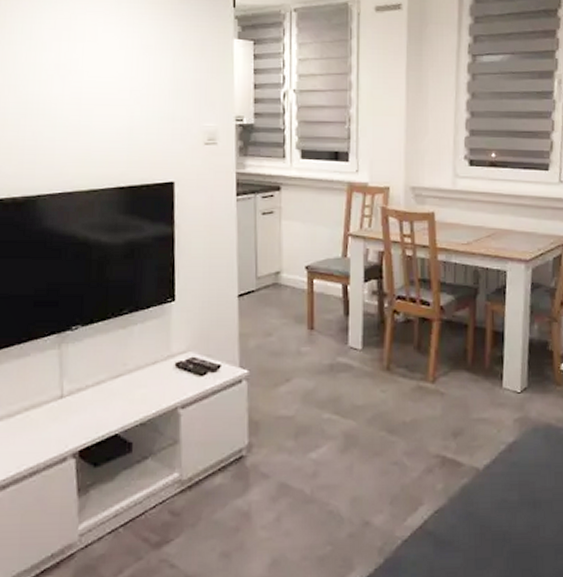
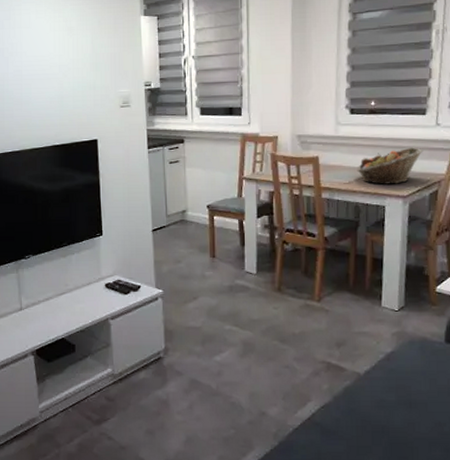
fruit basket: none [476,205,546,246] -> present [357,147,423,185]

